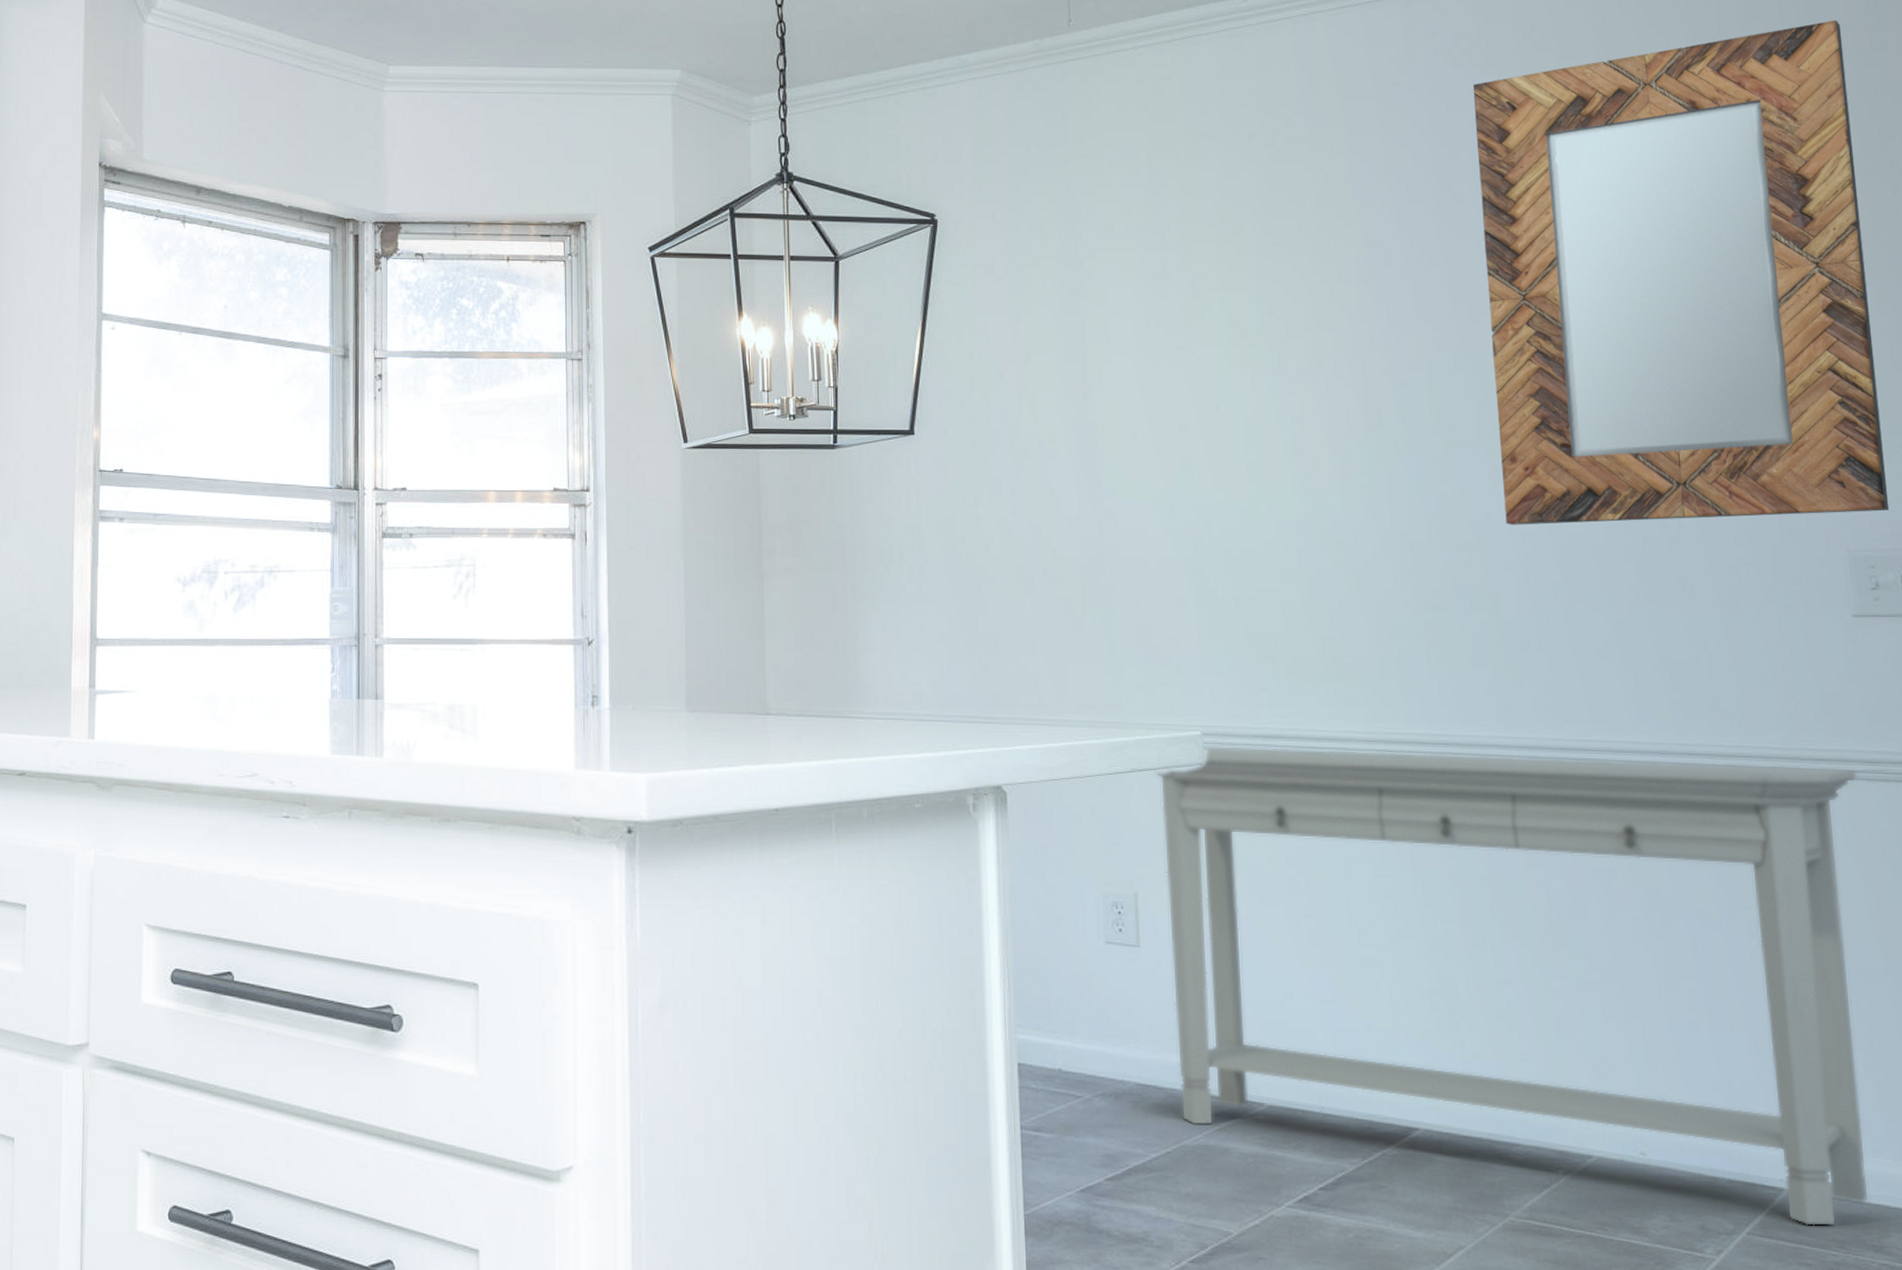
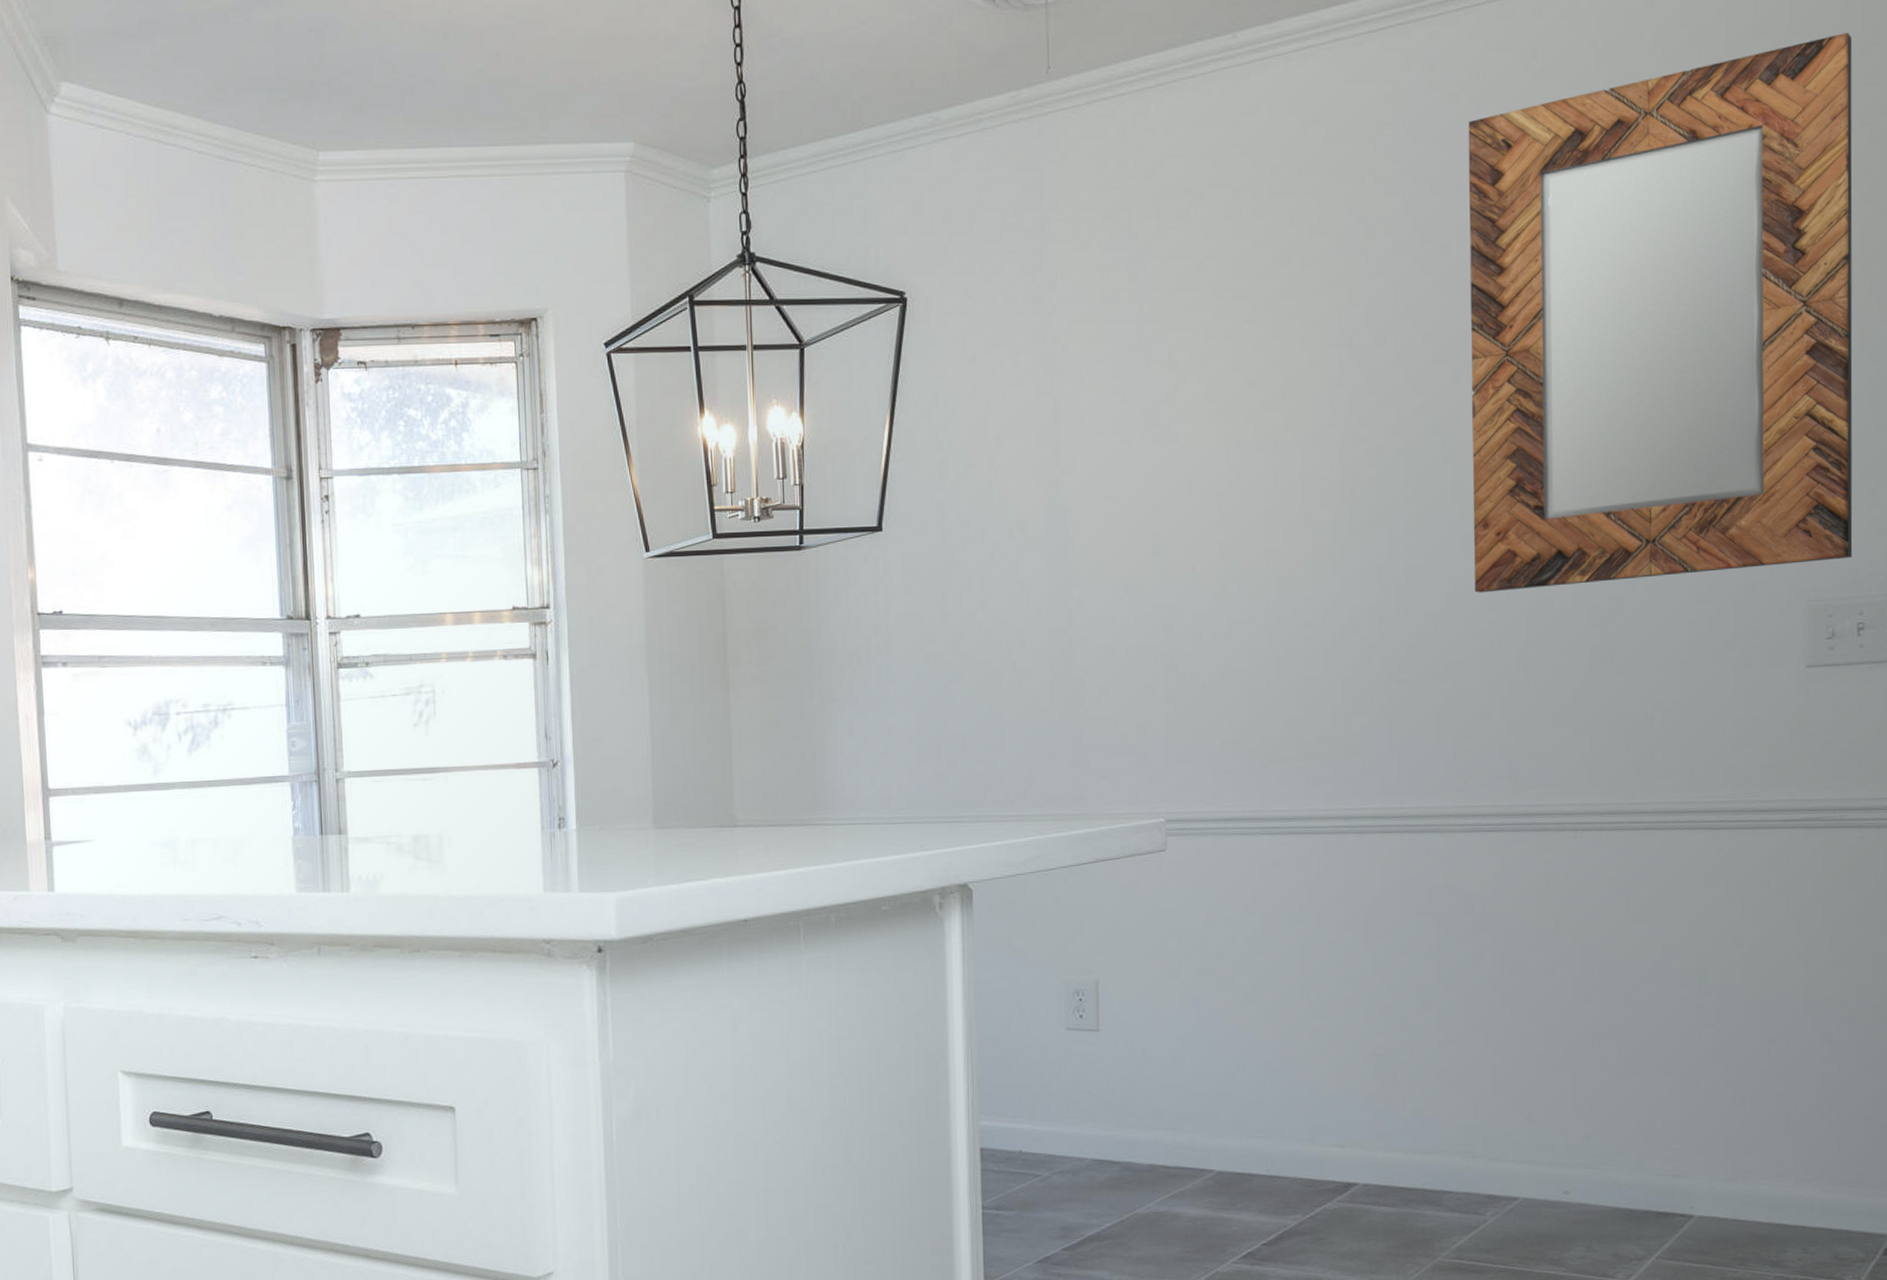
console table: present [1154,745,1869,1226] -> none [1118,816,1797,1247]

